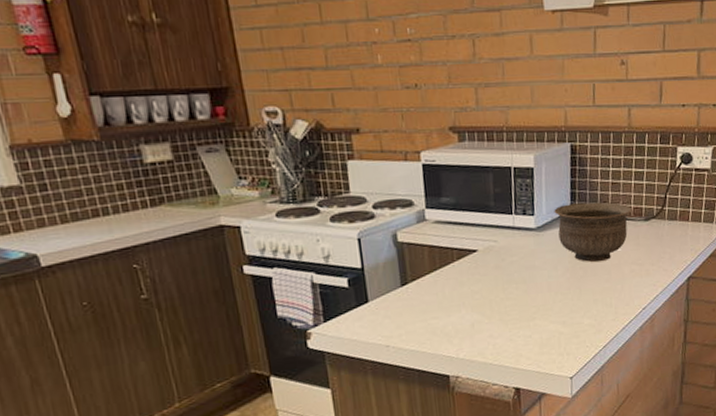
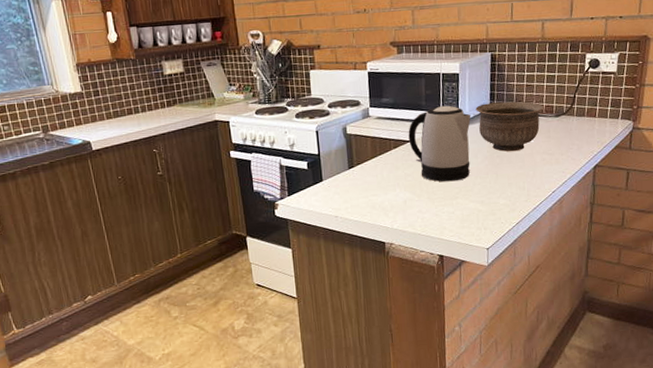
kettle: none [474,206,549,300] -> present [408,105,471,182]

